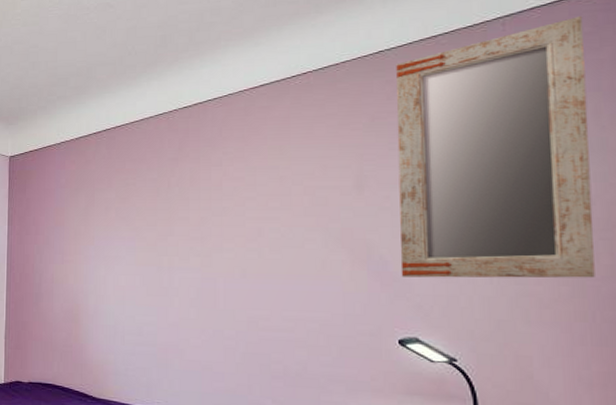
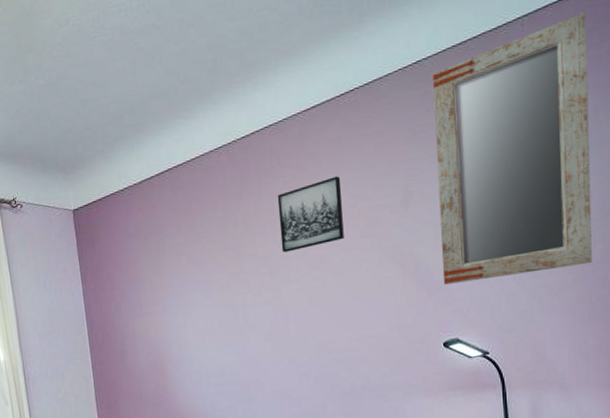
wall art: none [215,153,287,221] -> present [277,176,344,253]

